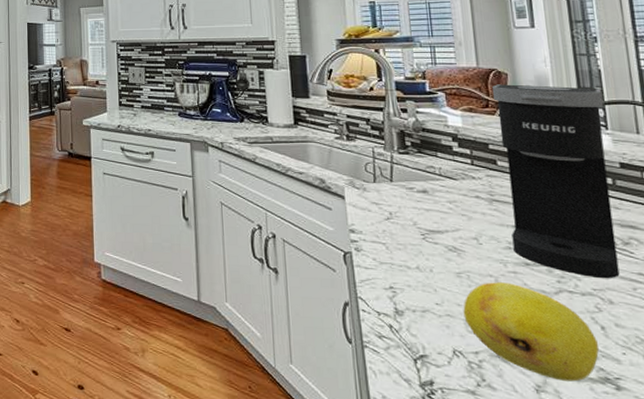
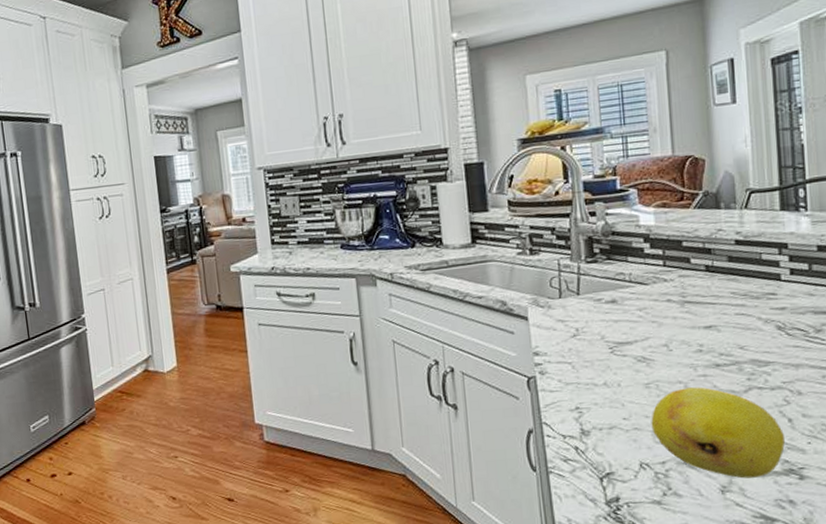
coffee maker: present [492,84,620,278] -> none [688,166,810,370]

